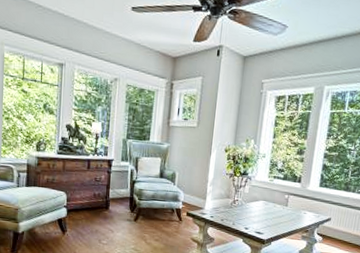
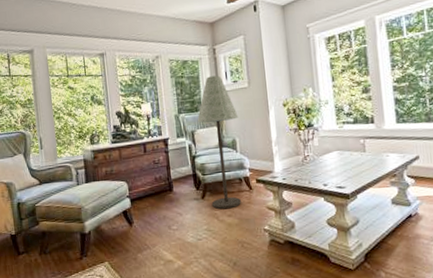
floor lamp: none [142,109,182,234] -> present [197,75,241,209]

